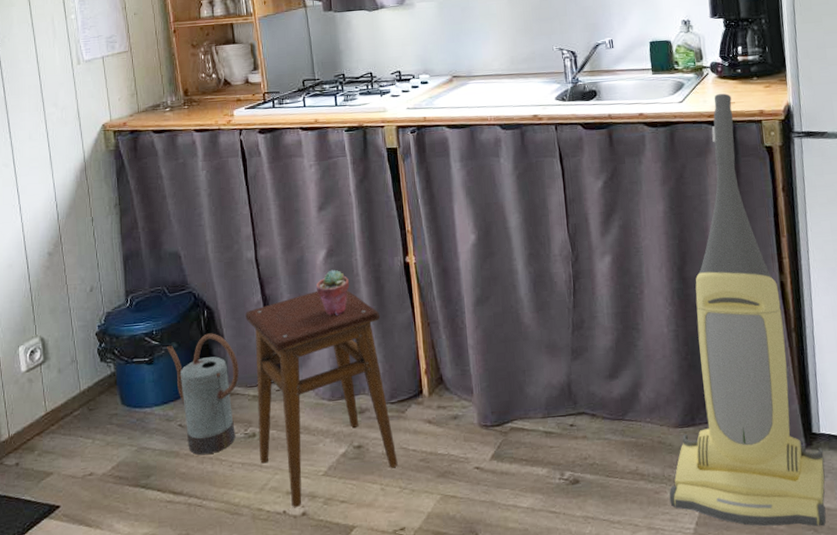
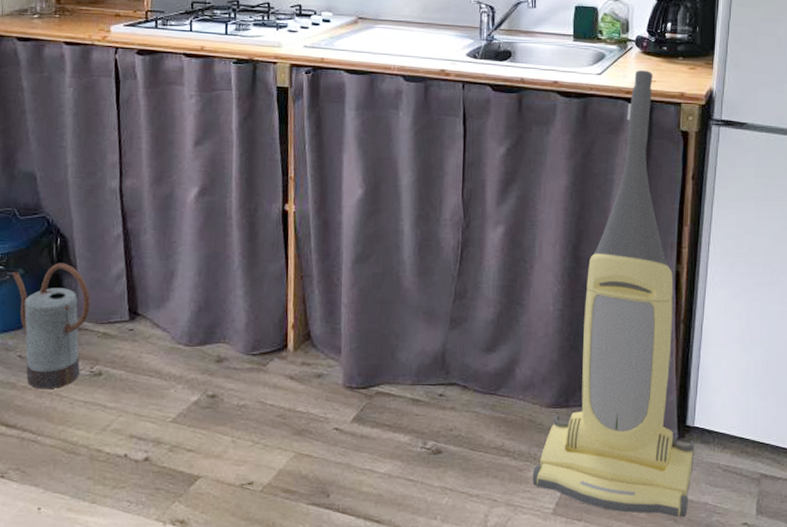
stool: present [245,290,398,508] -> none [103,230,253,453]
potted succulent: present [315,269,350,316] -> none [183,209,221,258]

